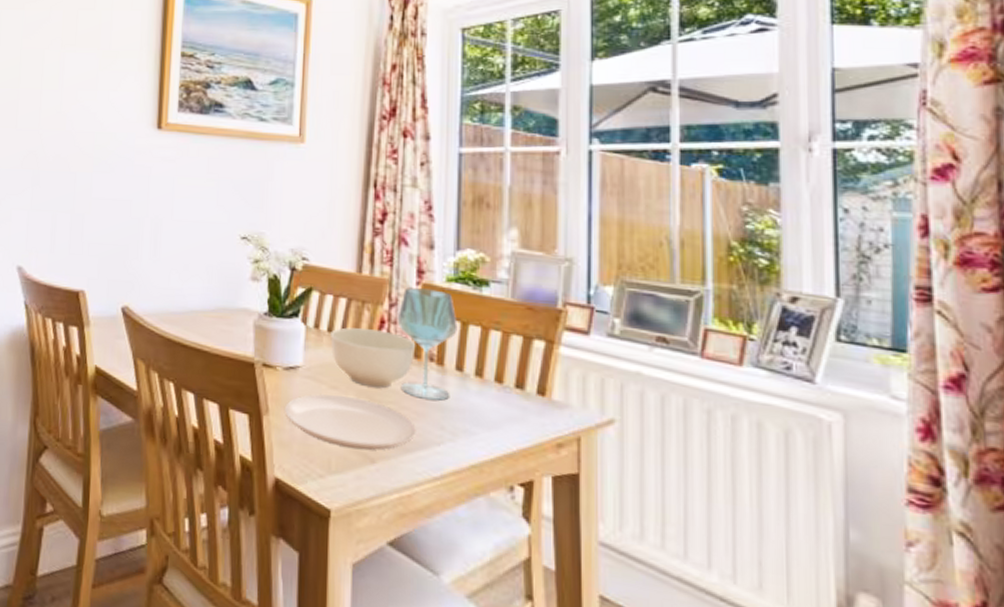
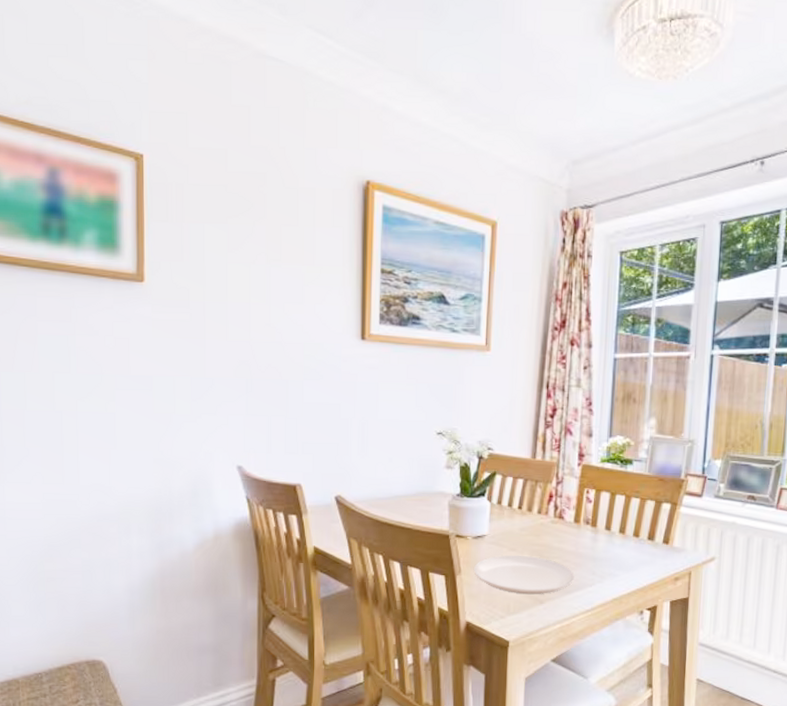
bowl: present [330,327,416,388] -> none [510,502,576,547]
wine glass: present [397,288,457,401] -> none [562,468,608,553]

